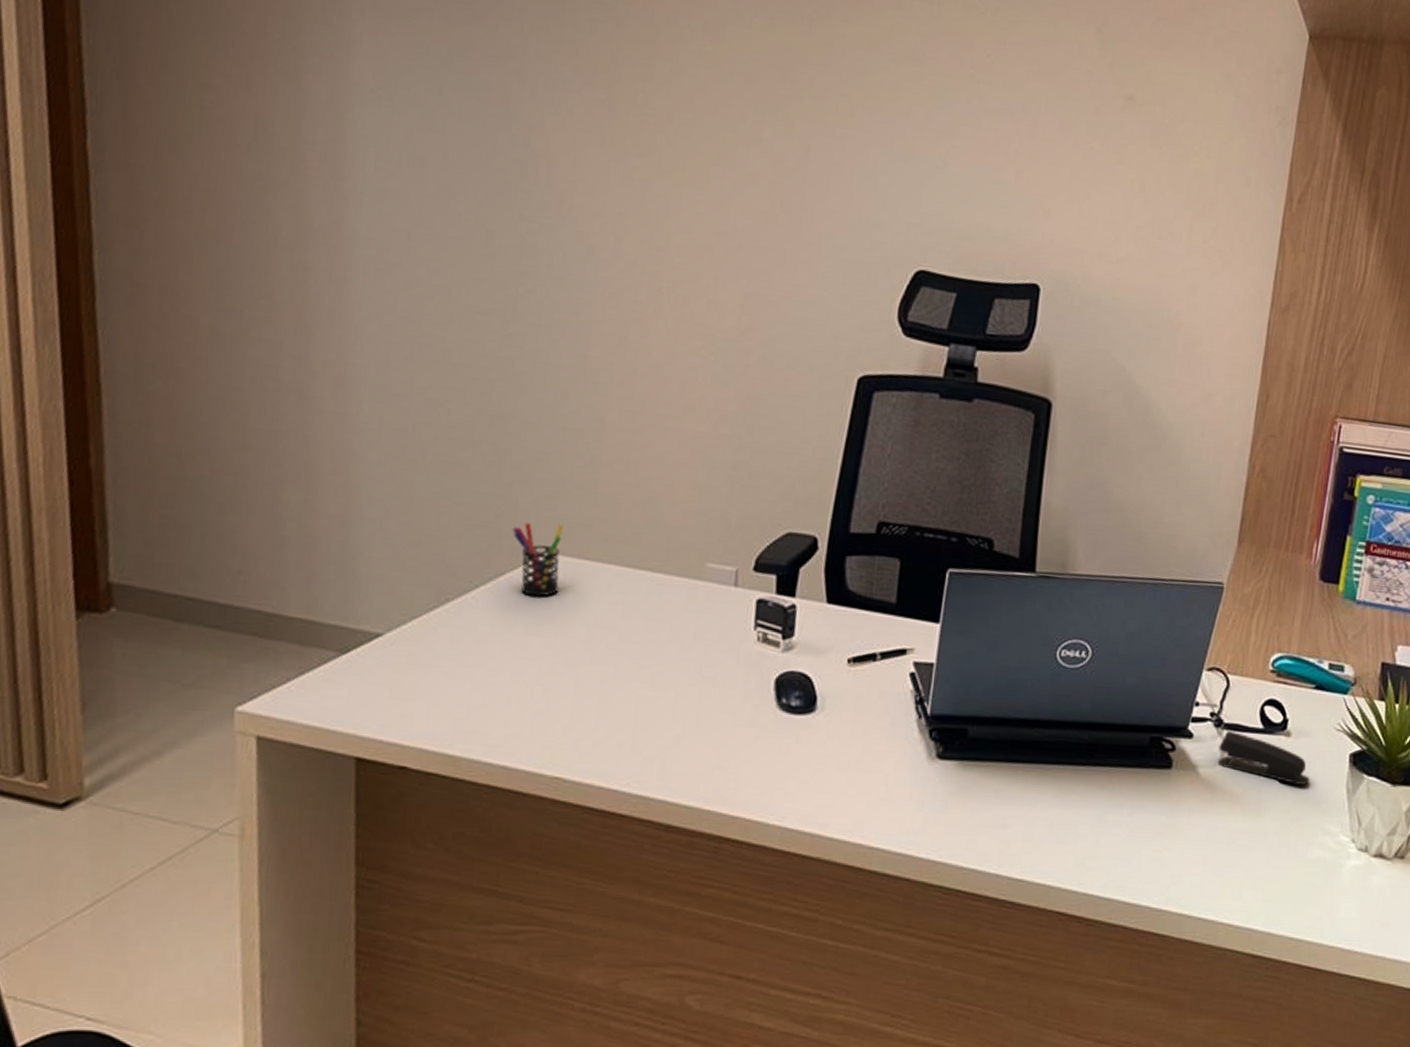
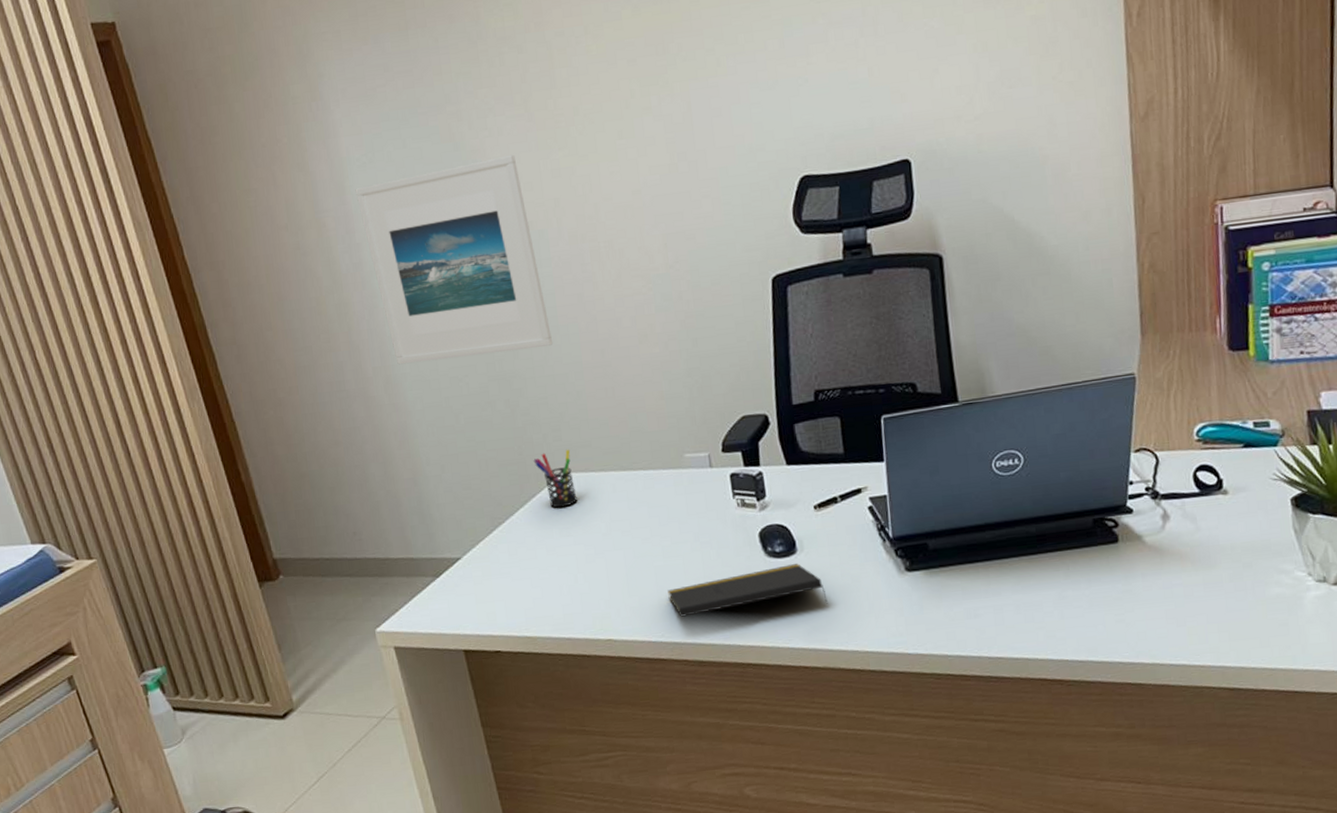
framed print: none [357,126,581,391] -> present [355,154,552,365]
notepad: none [646,724,840,781] -> present [667,564,829,617]
stapler: present [1217,731,1309,785] -> none [1159,500,1255,535]

